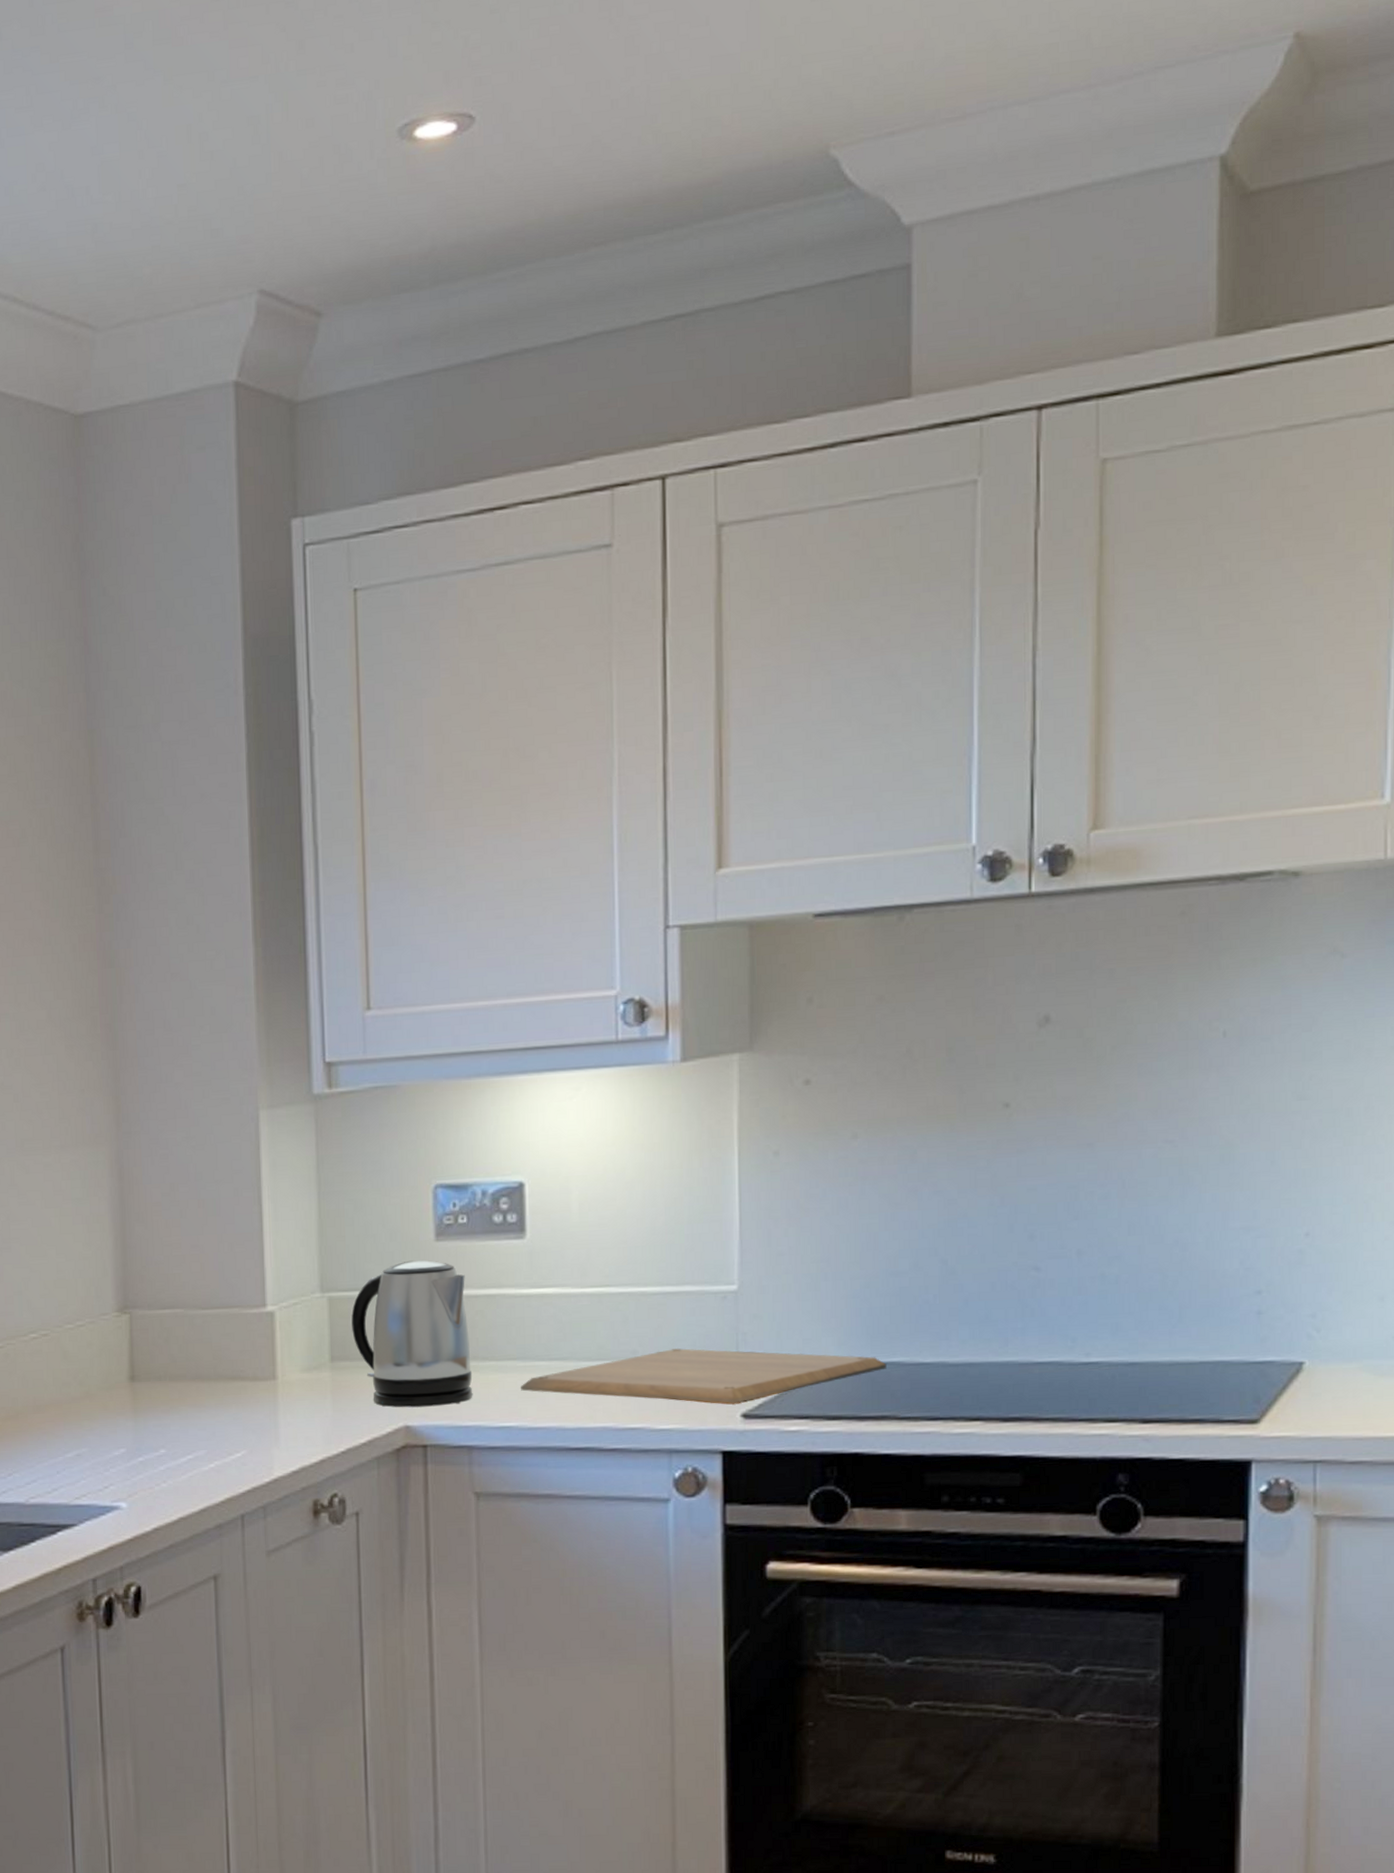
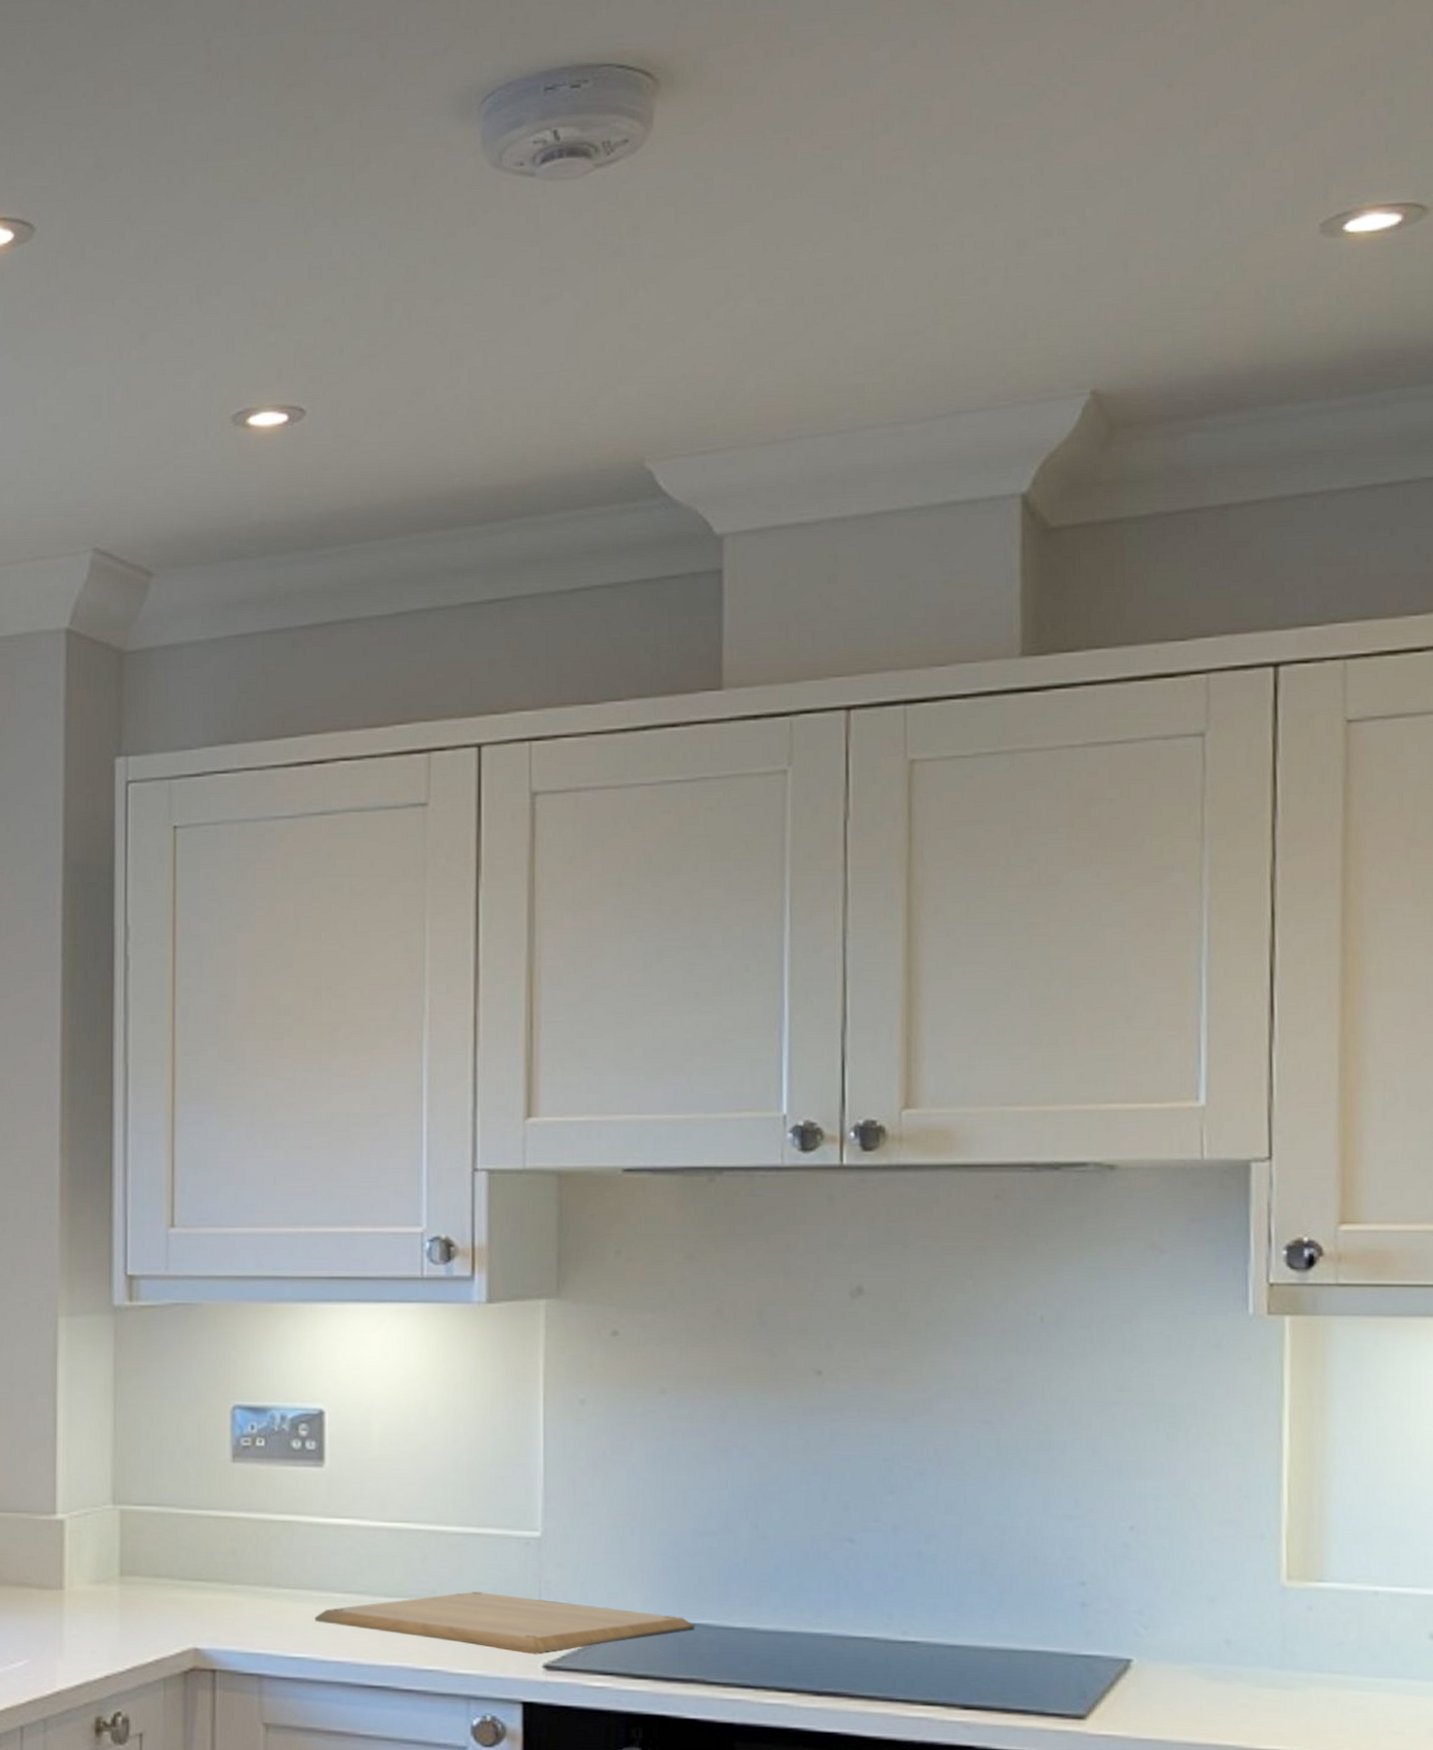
kettle: present [351,1260,473,1408] -> none [143,1479,266,1631]

